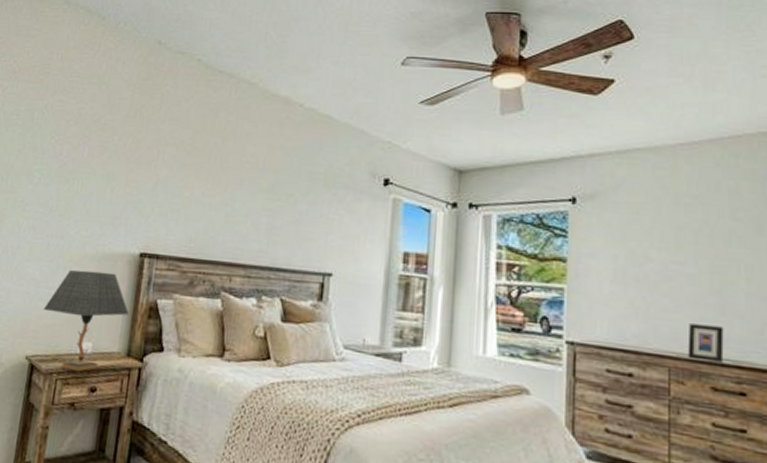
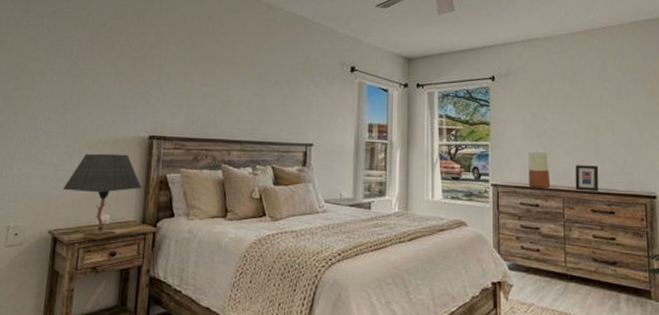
vase: none [620,302,652,353] -> present [528,152,551,189]

